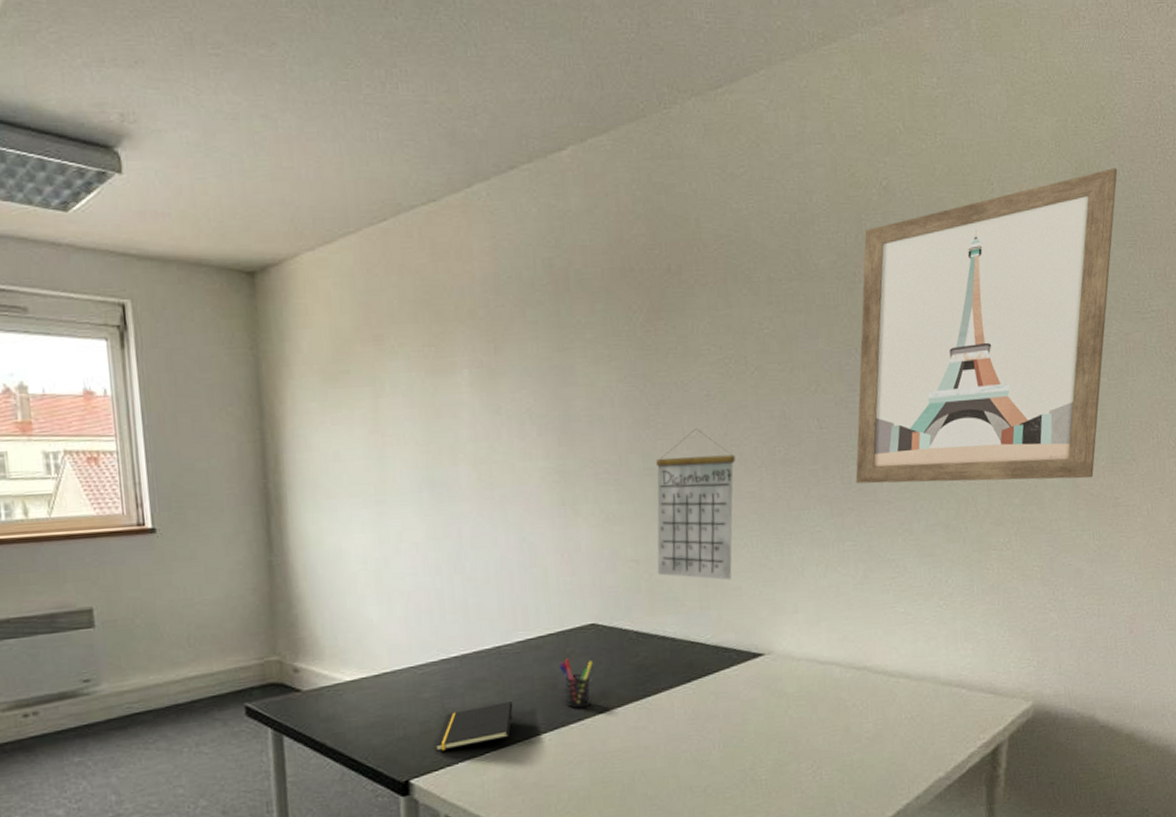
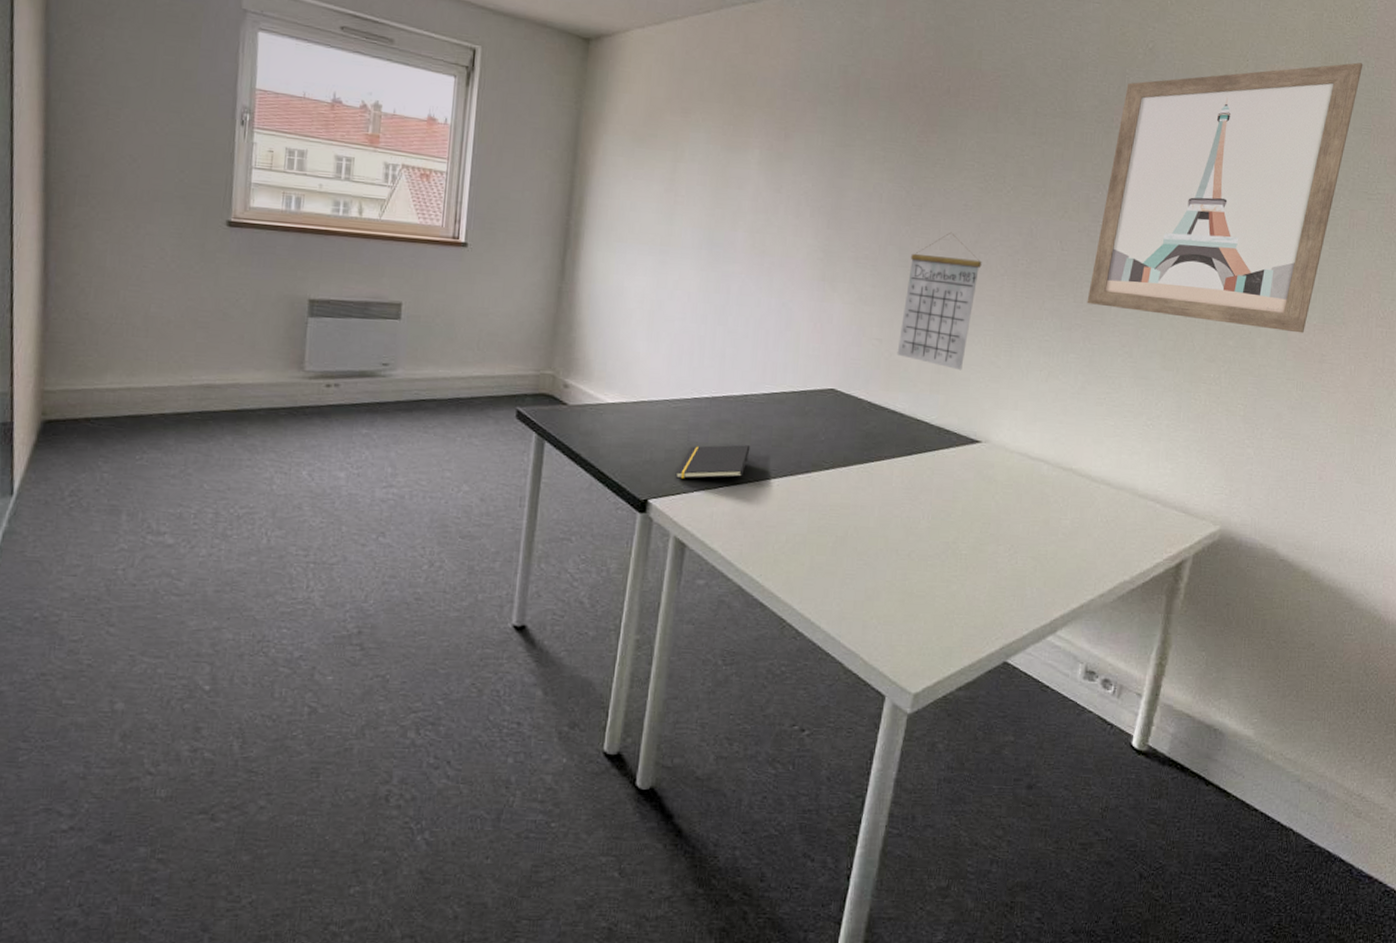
pen holder: present [559,658,593,708] -> none [797,416,827,462]

